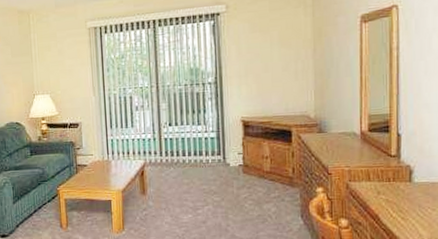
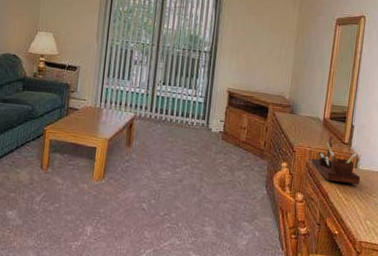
desk organizer: none [352,149,418,201] -> present [311,135,361,185]

